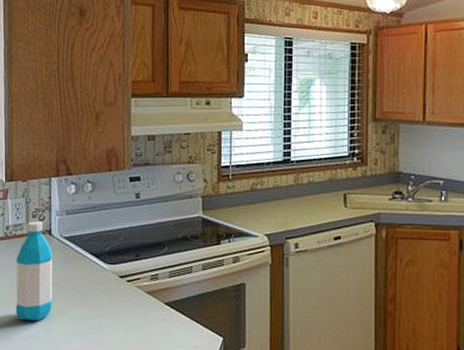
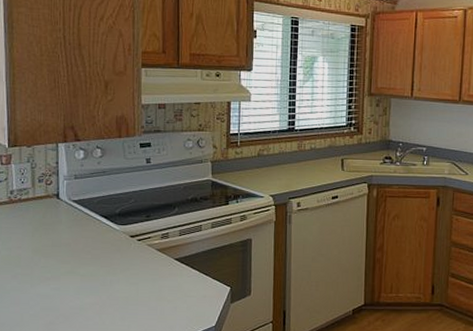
water bottle: present [15,221,53,321] -> none [21,186,62,280]

